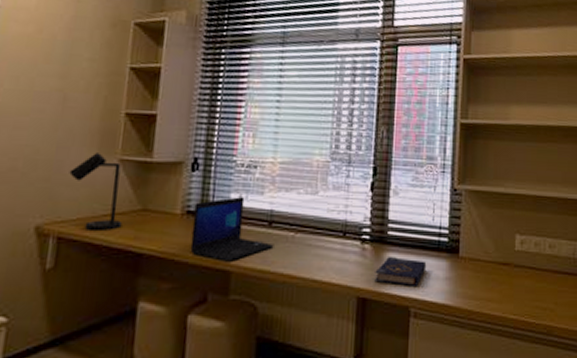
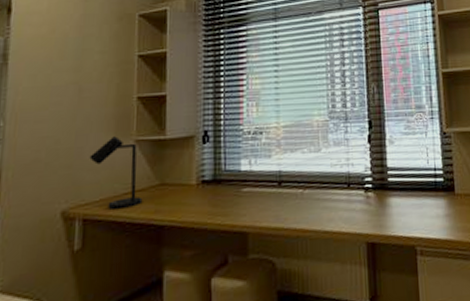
laptop: present [190,197,274,262] -> none [208,162,285,224]
book: present [374,256,427,286] -> none [380,200,427,227]

